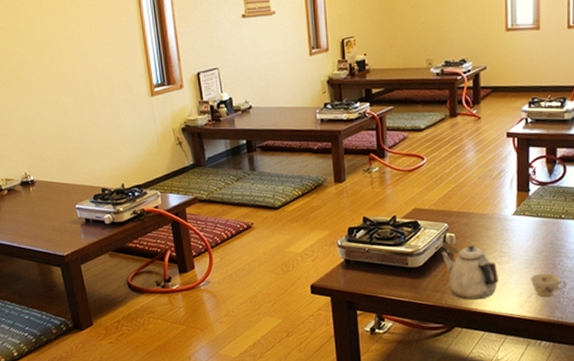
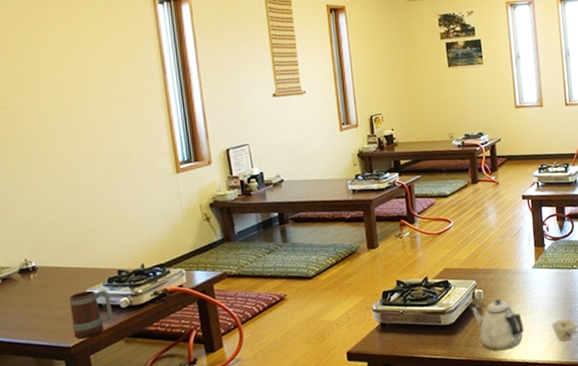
beer mug: none [62,205,98,249] -> present [69,290,112,339]

